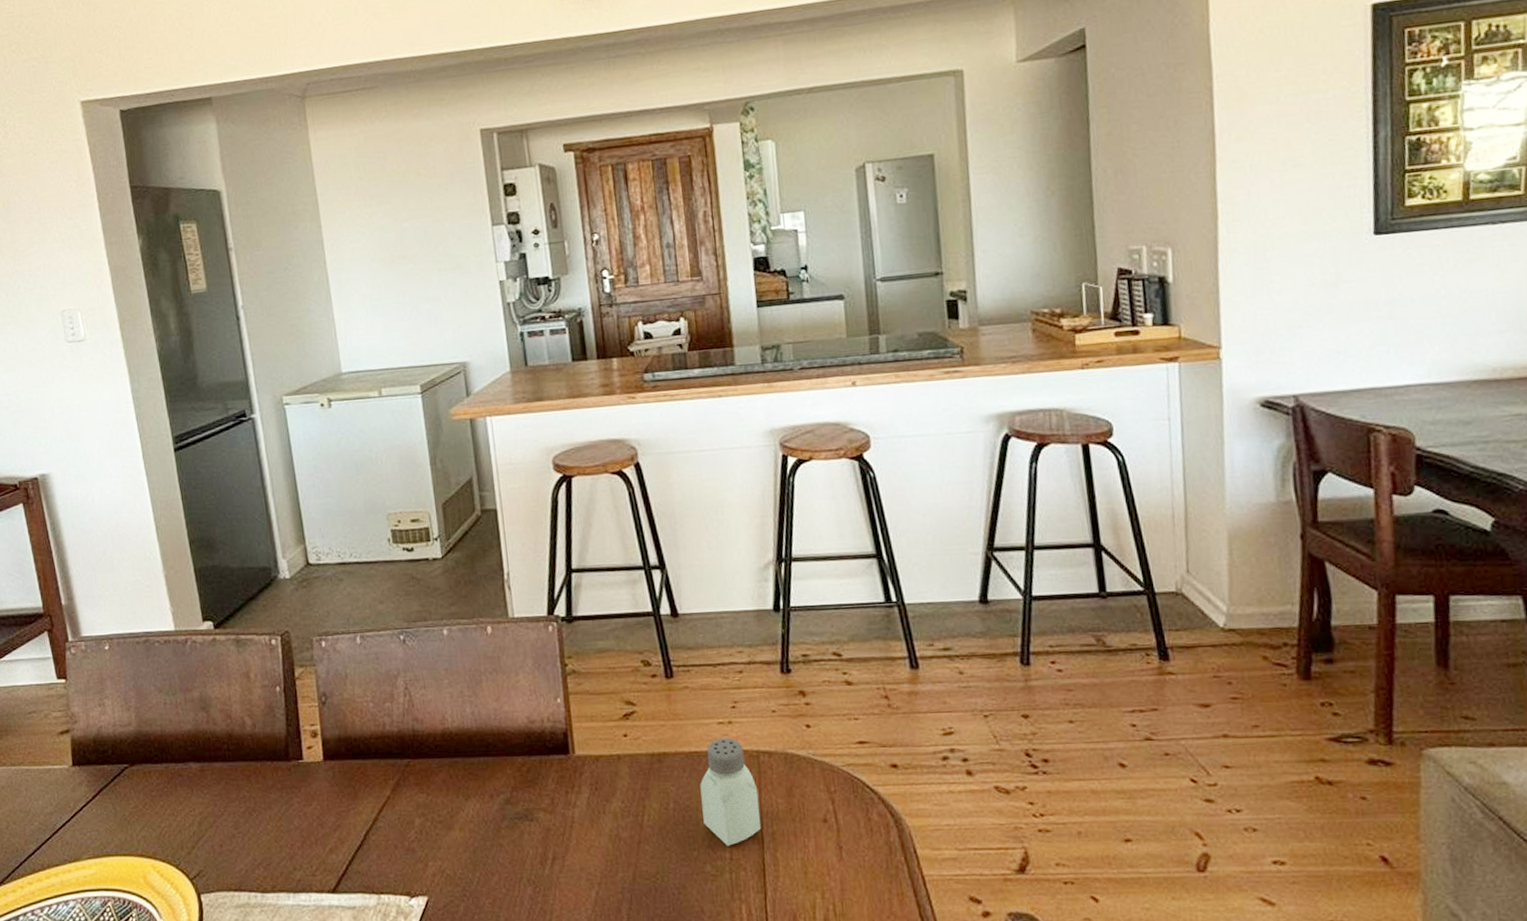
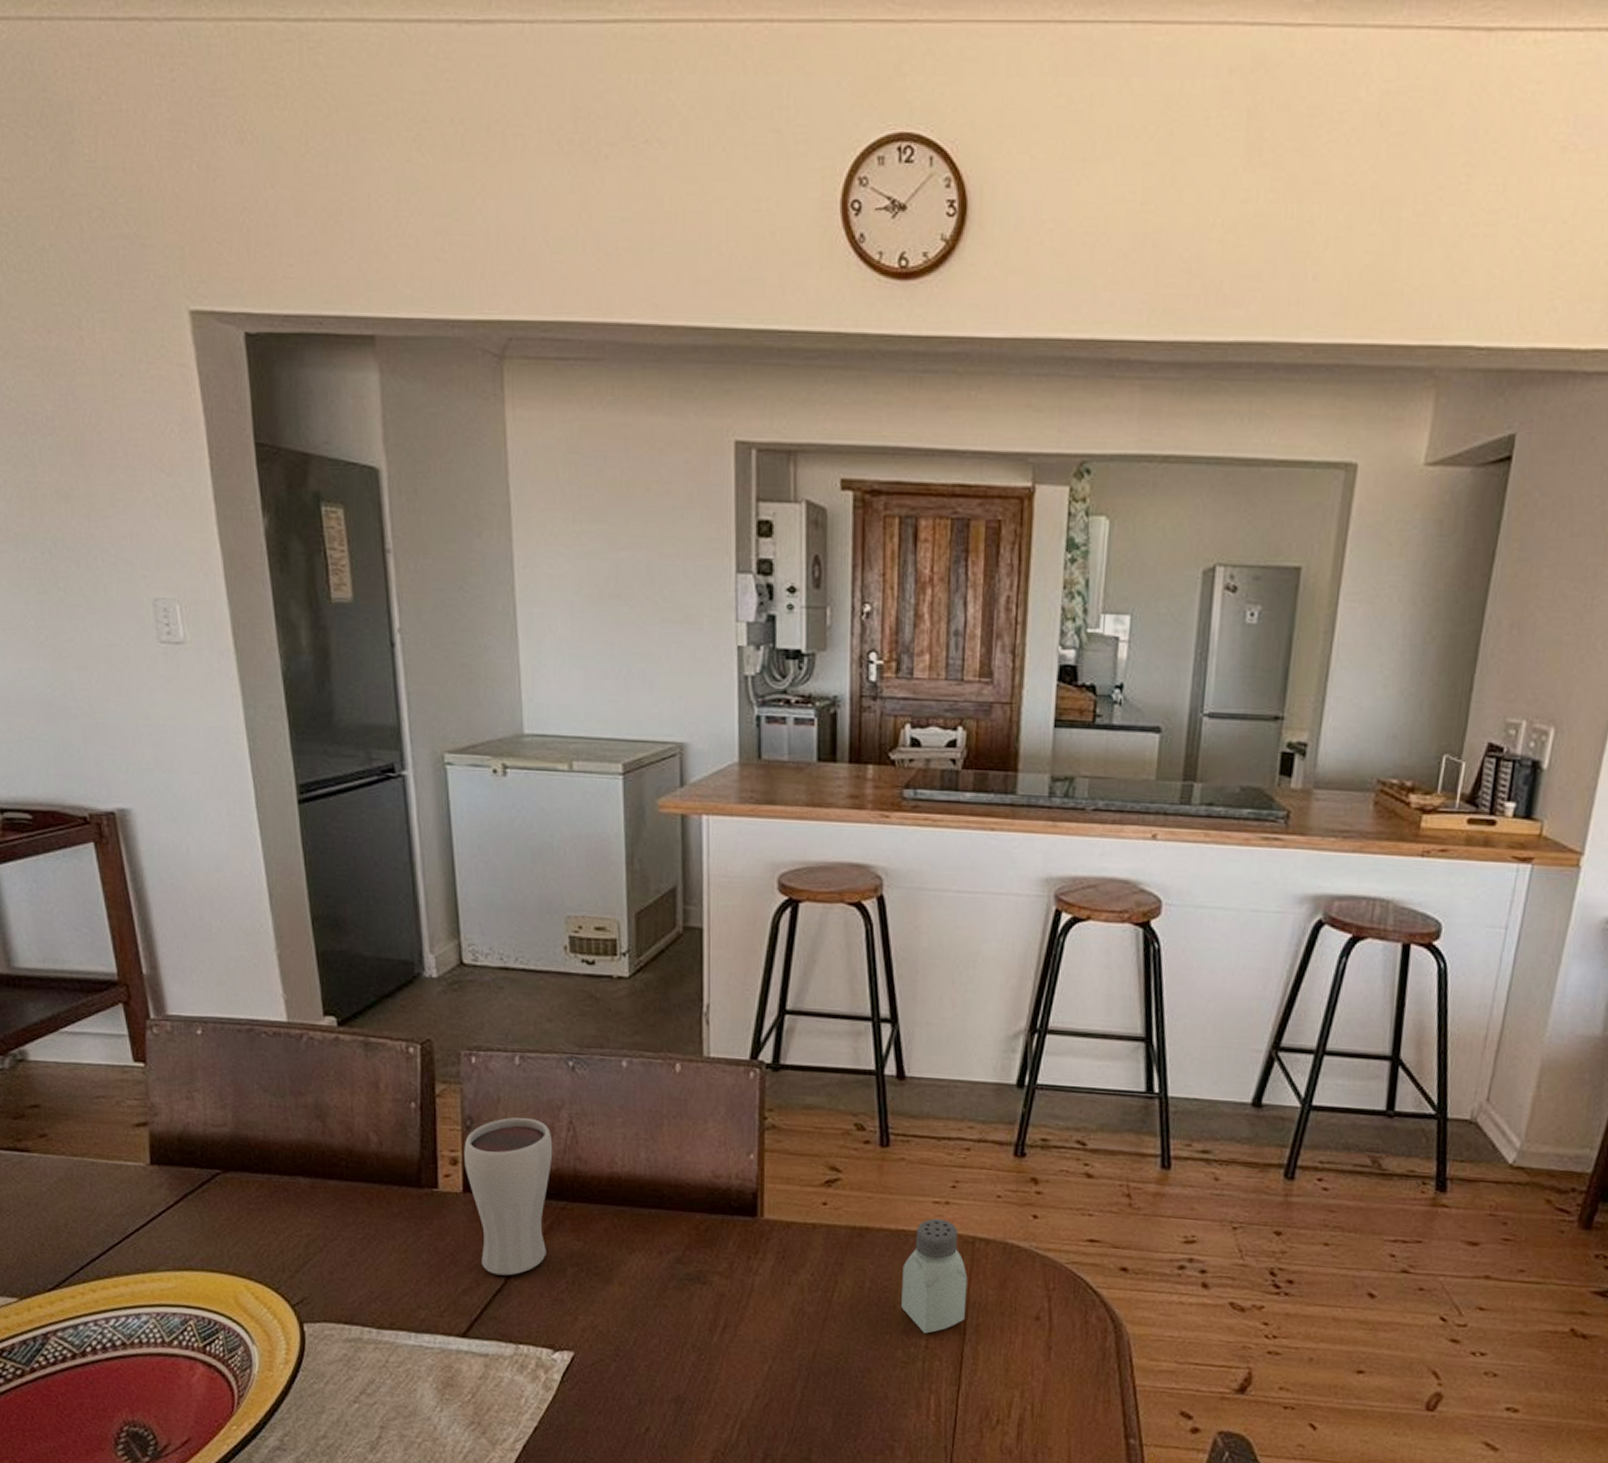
drinking glass: none [321,688,396,832] -> present [464,1117,553,1276]

